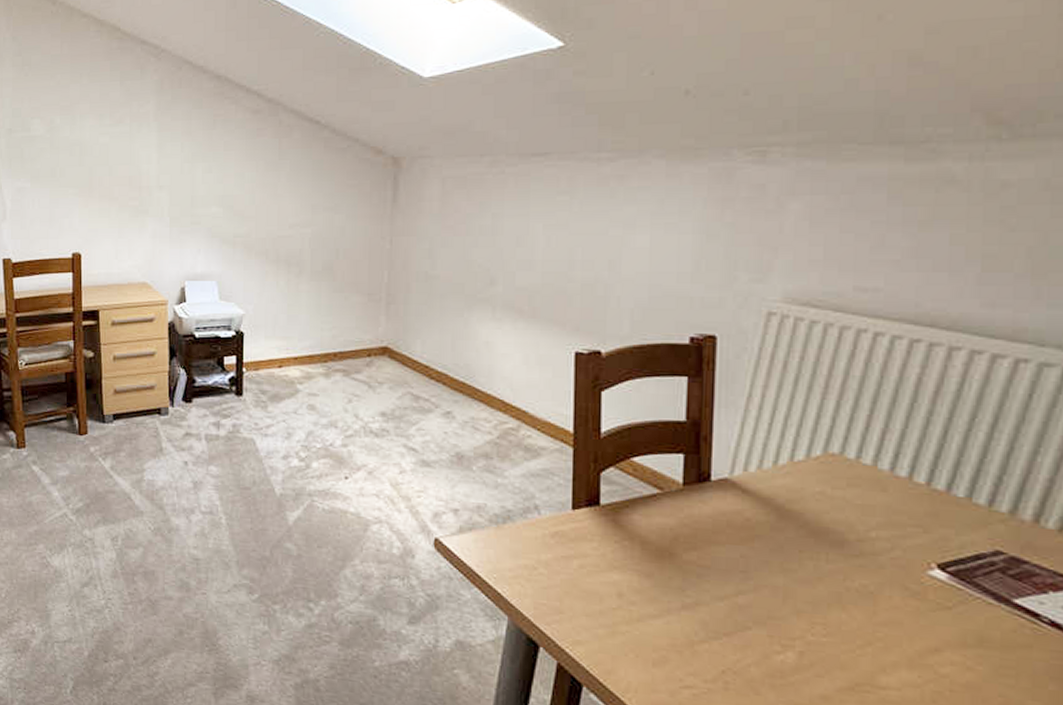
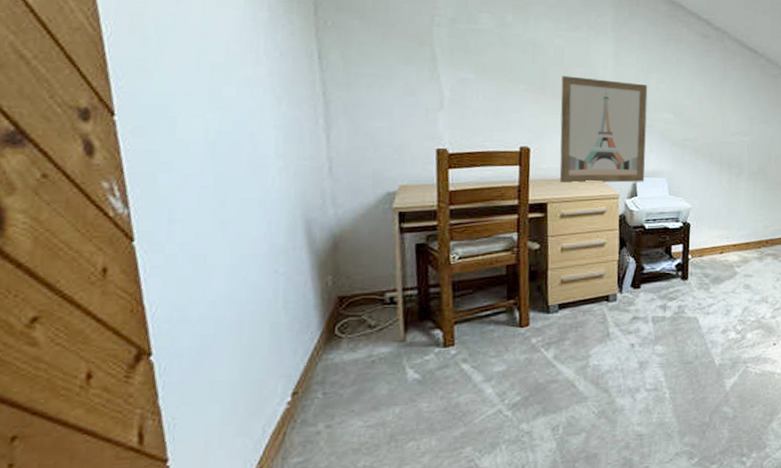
wall art: none [107,175,194,290] -> present [559,75,648,183]

